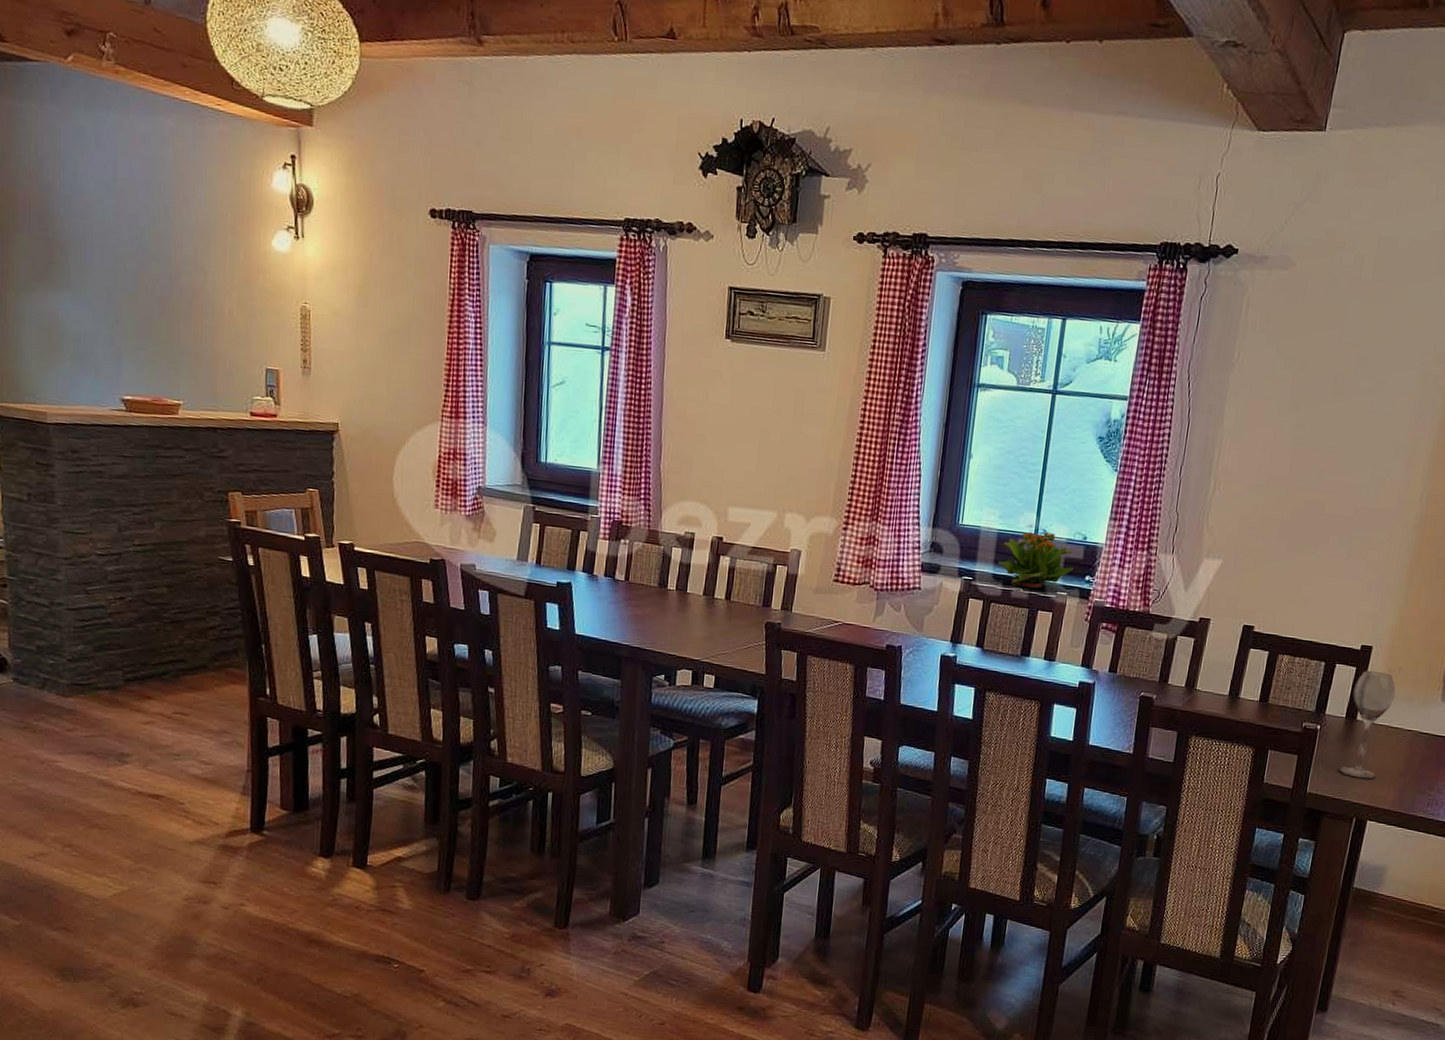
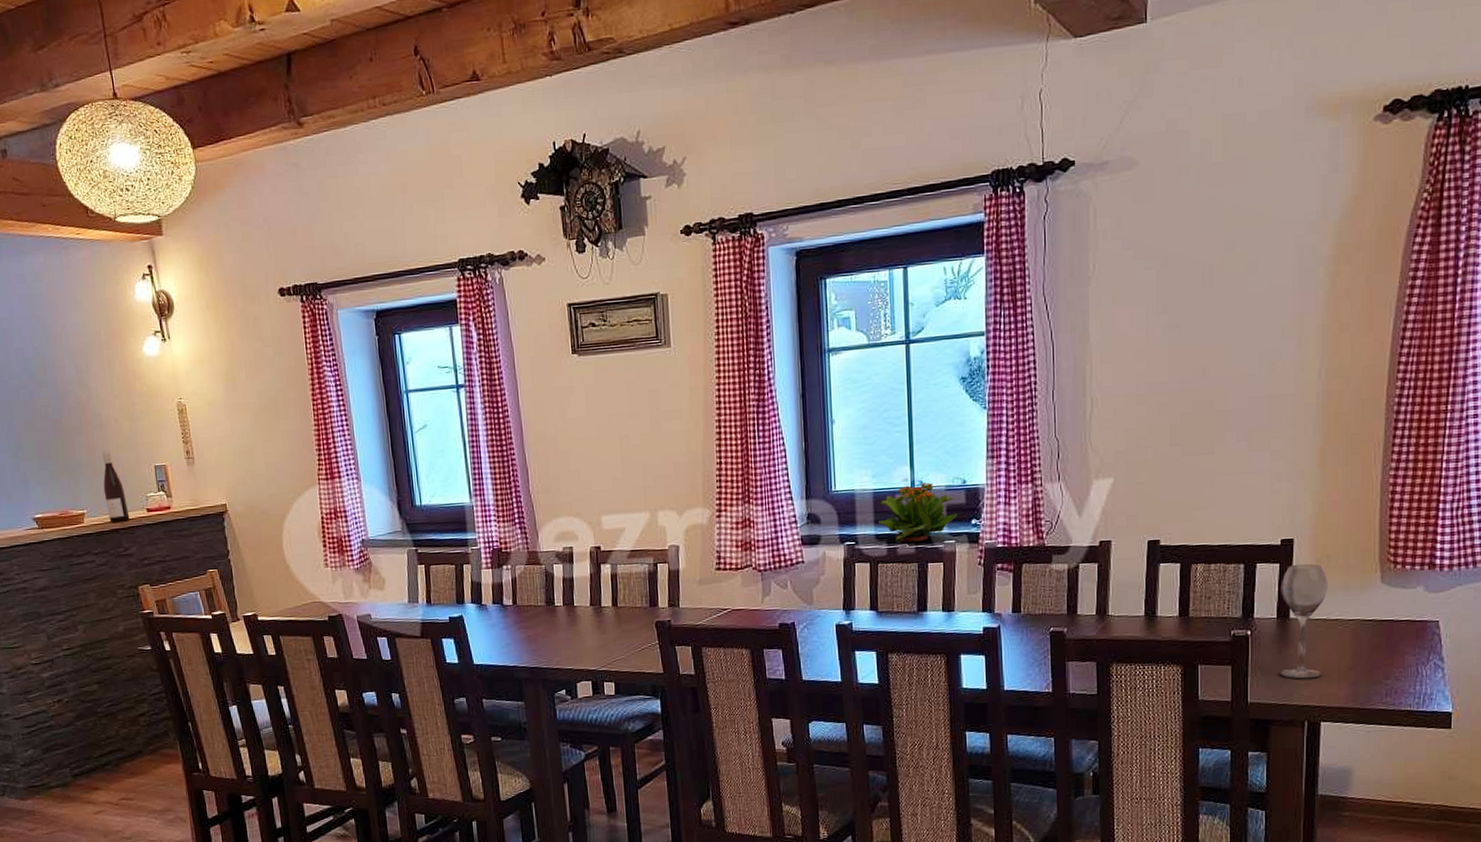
bottle: none [205,342,231,423] -> present [101,451,130,524]

